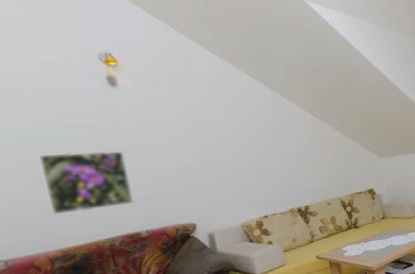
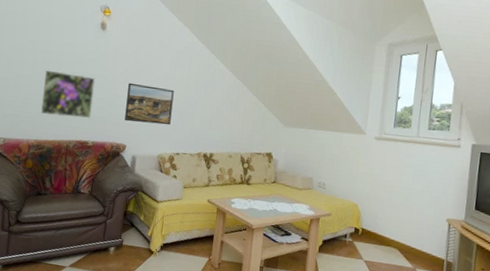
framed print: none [174,144,247,196] -> present [124,82,174,126]

